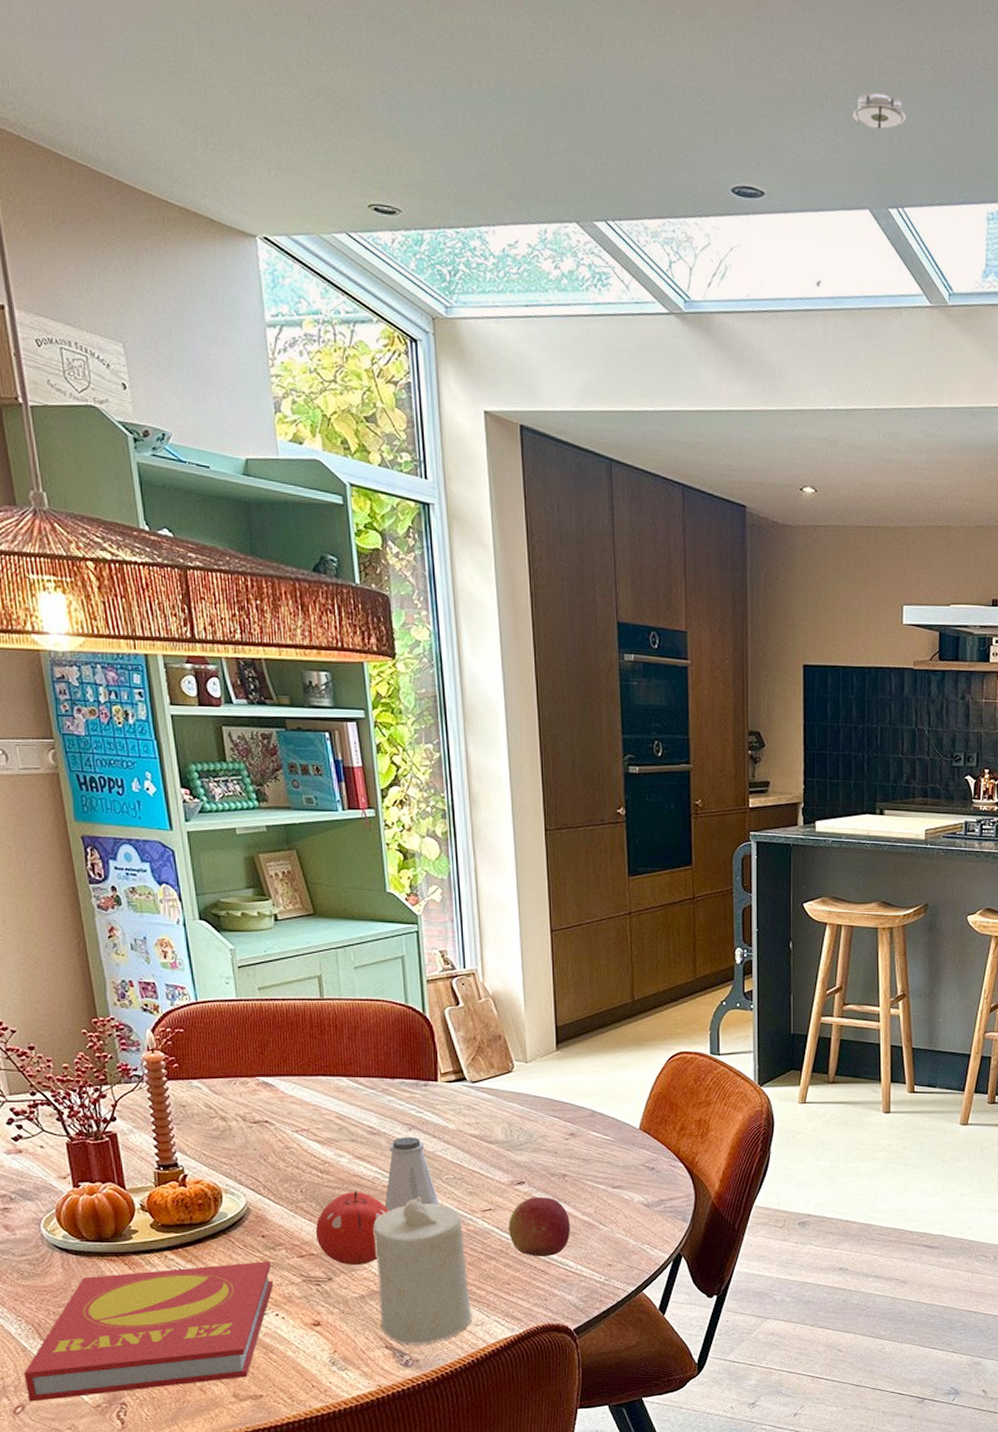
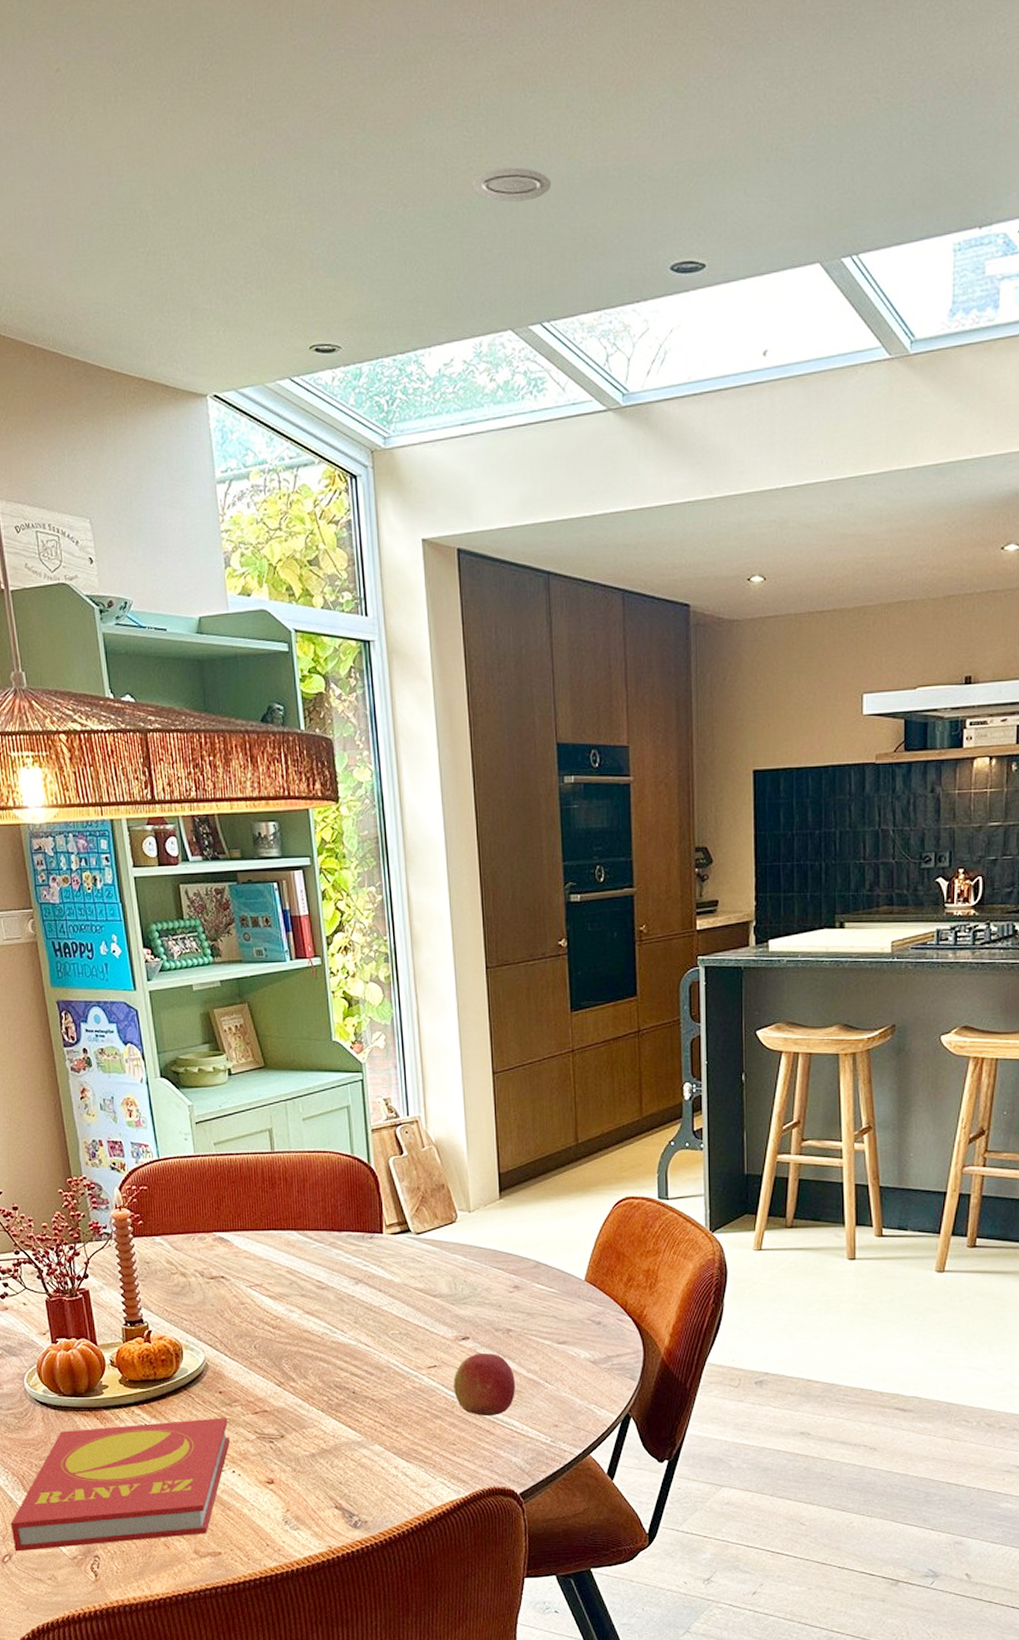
fruit: present [315,1191,390,1266] -> none [268,1347,338,1423]
candle: present [373,1196,473,1346] -> none [322,1352,419,1506]
saltshaker: present [384,1137,439,1212] -> none [333,1291,386,1368]
recessed light: none [538,64,618,102] -> present [472,167,552,203]
smoke detector: present [851,91,907,129] -> none [798,132,861,176]

